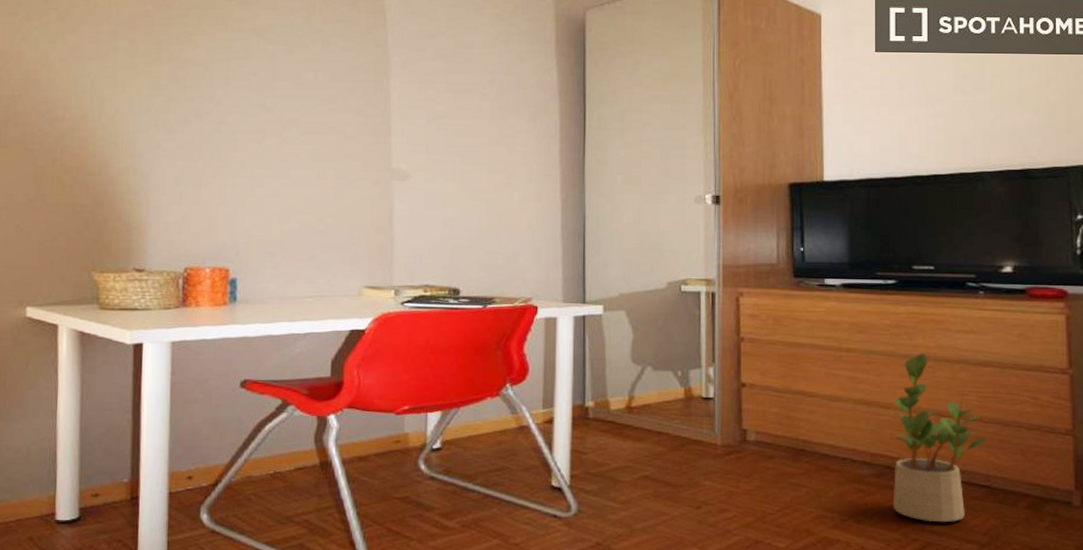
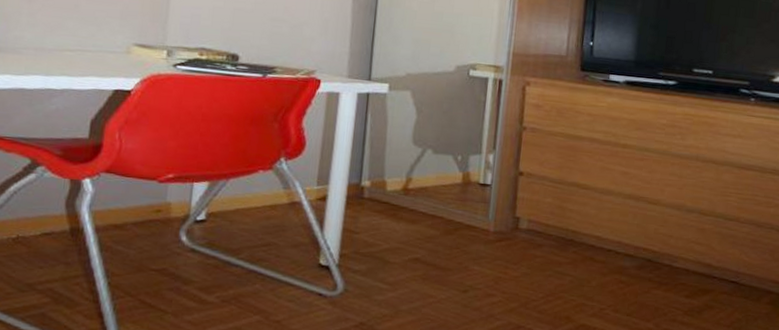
potted plant: present [892,354,987,523] -> none [649,154,741,315]

